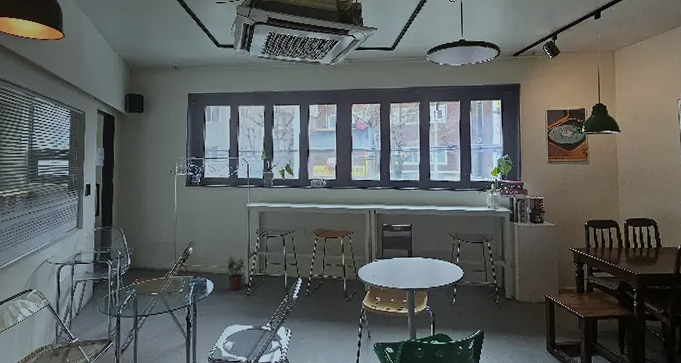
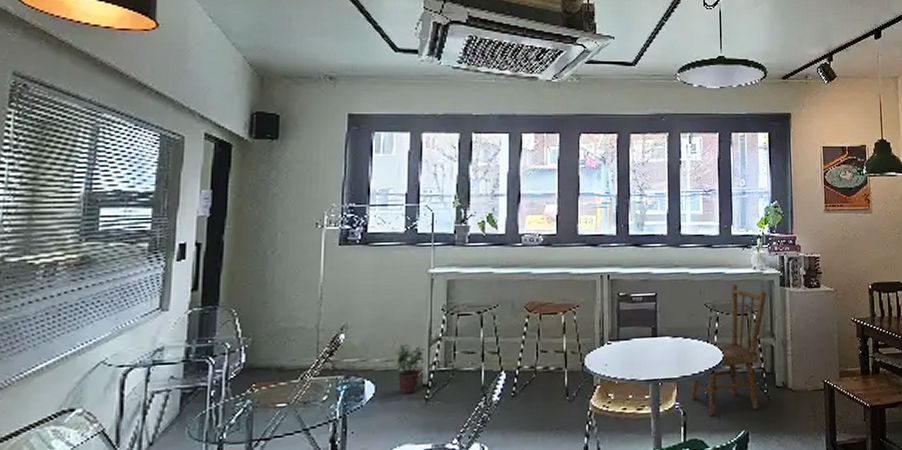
dining chair: none [437,219,499,318] -> present [689,284,767,417]

